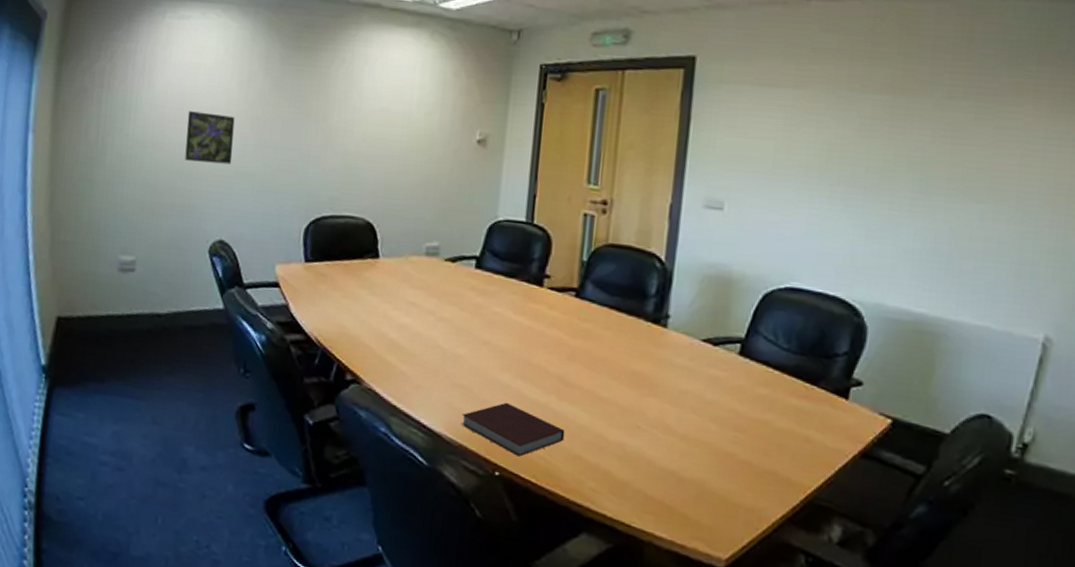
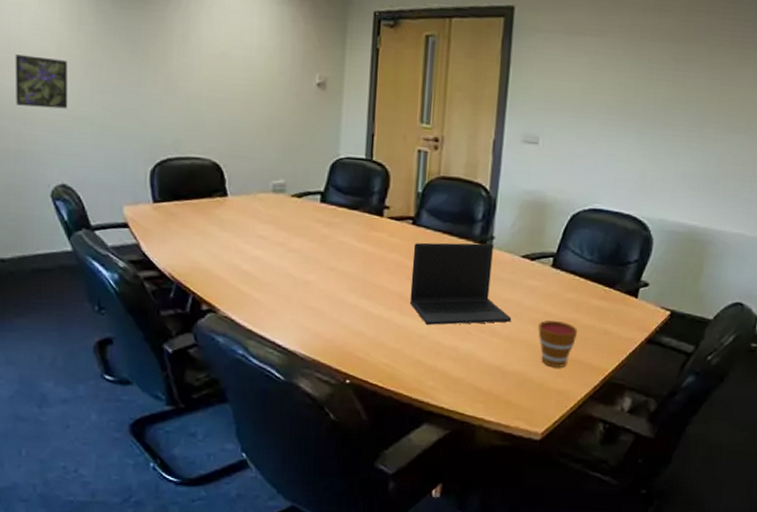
notebook: present [461,402,565,457] -> none [313,320,407,365]
laptop: none [569,318,690,418] -> present [409,242,512,325]
cup: none [722,419,772,479] -> present [538,320,578,367]

